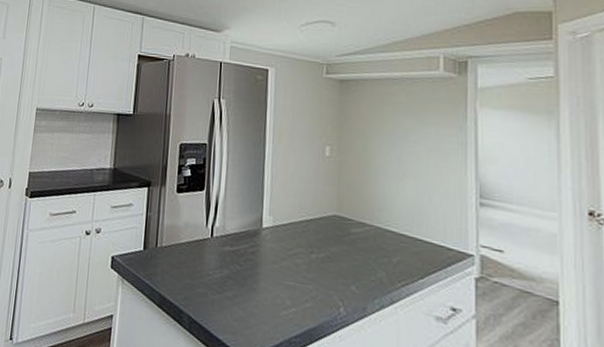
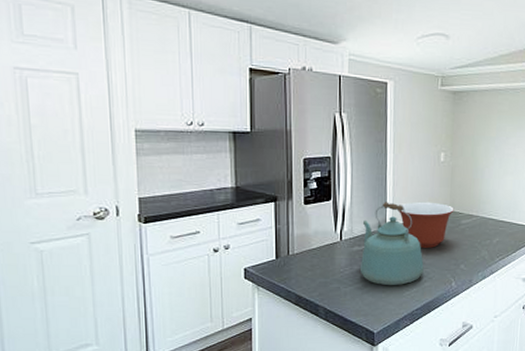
kettle: none [231,197,305,301] -> present [361,202,424,285]
mixing bowl: none [275,200,342,259] -> present [397,201,454,248]

